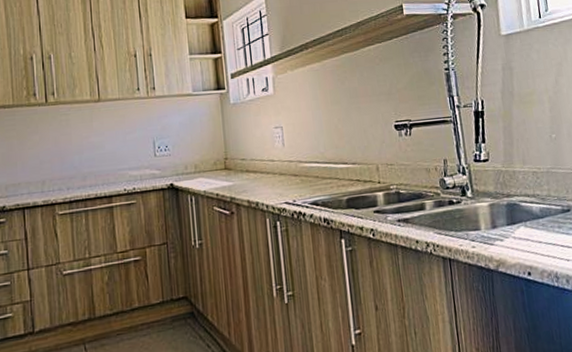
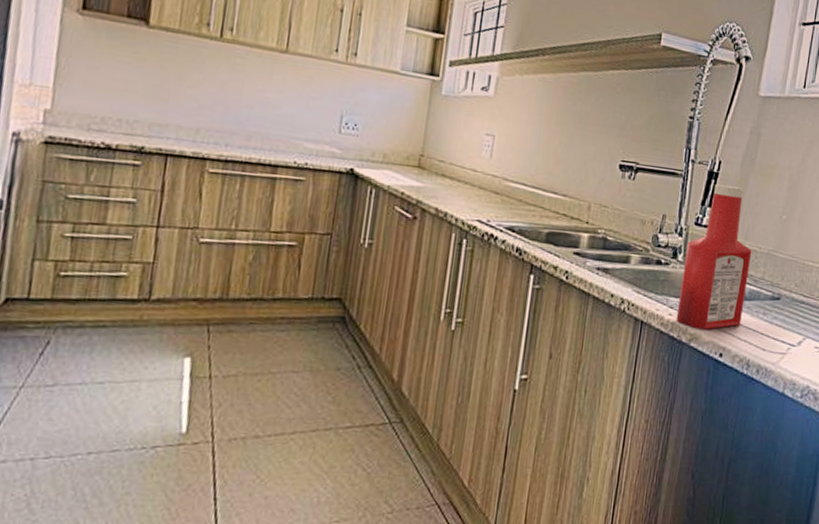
ketchup bottle: none [472,119,540,255] -> present [676,184,752,330]

